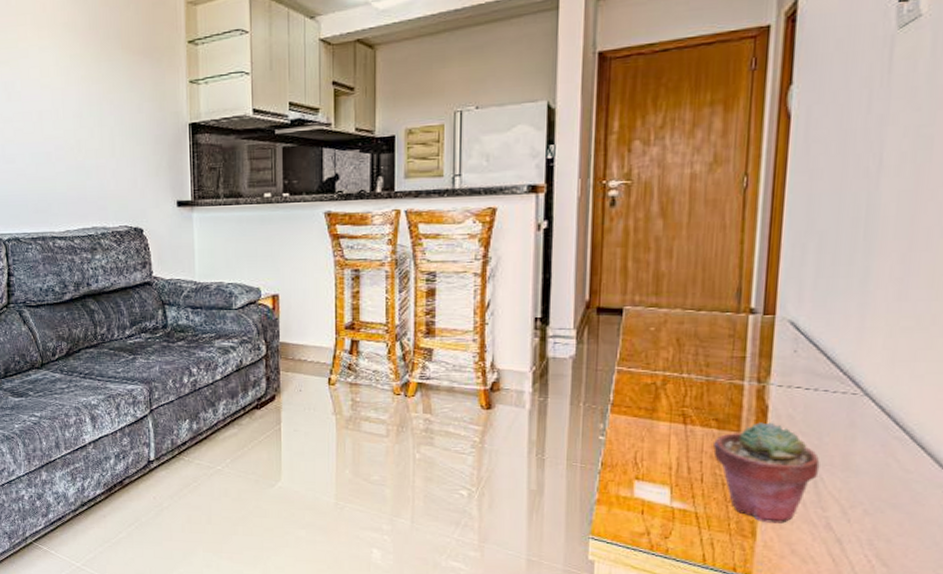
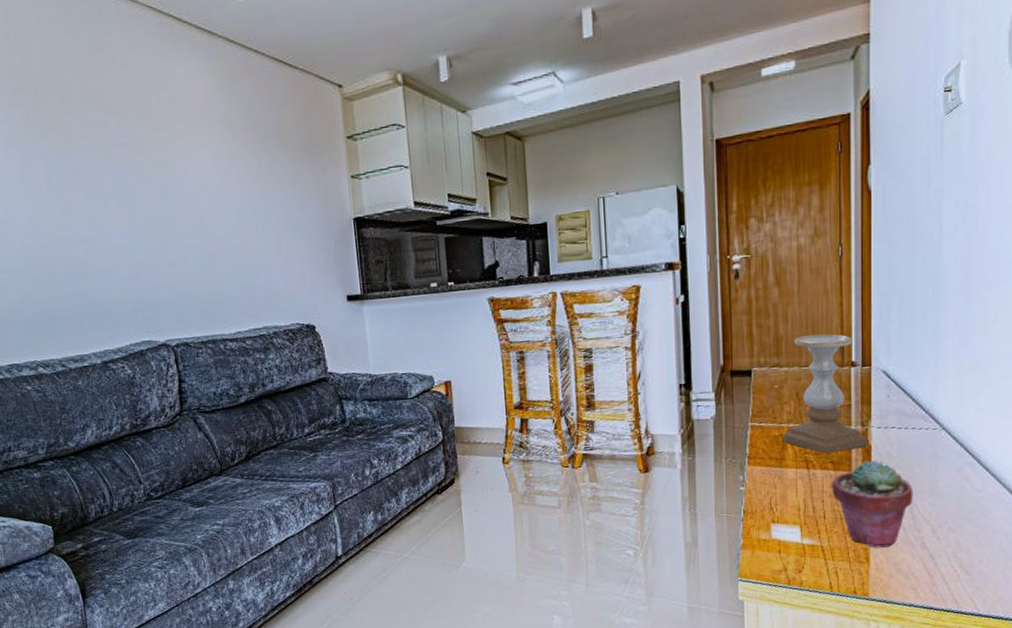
candle holder: none [657,275,764,409] -> present [783,333,867,453]

